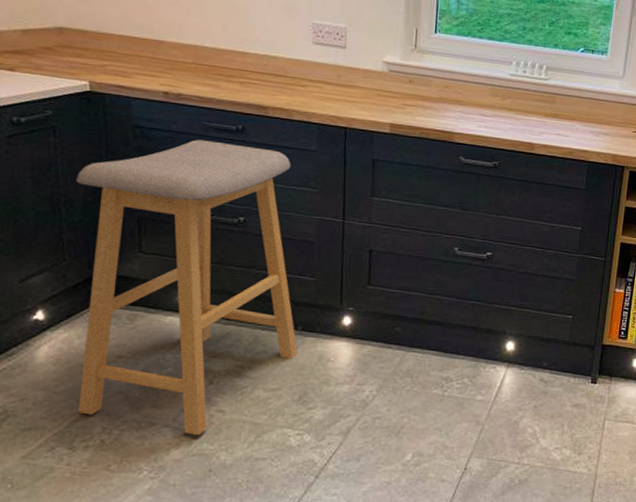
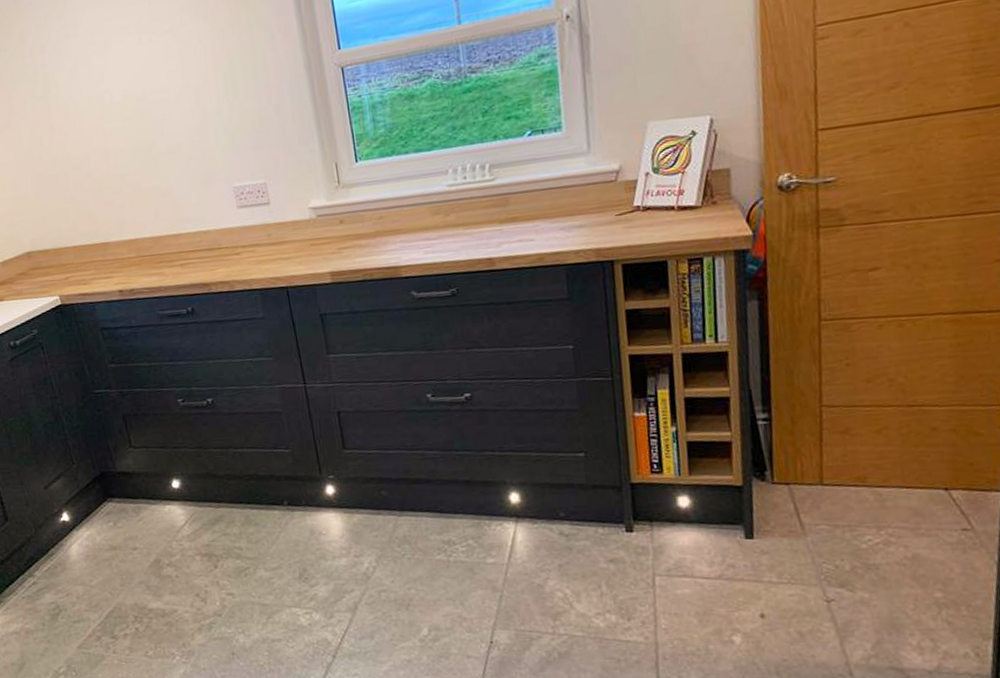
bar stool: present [76,139,298,436] -> none [67,325,290,620]

